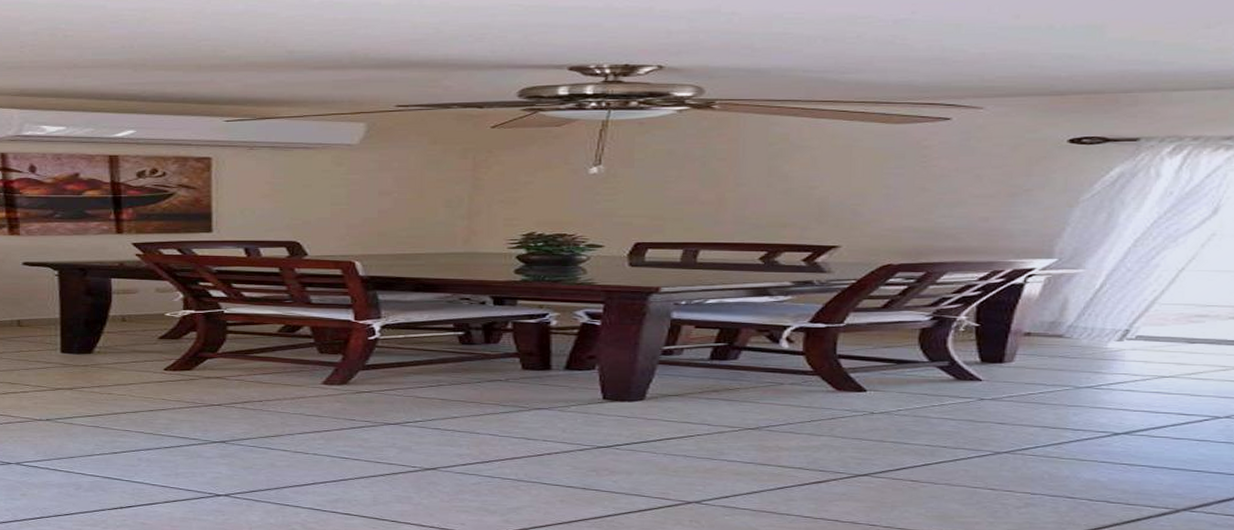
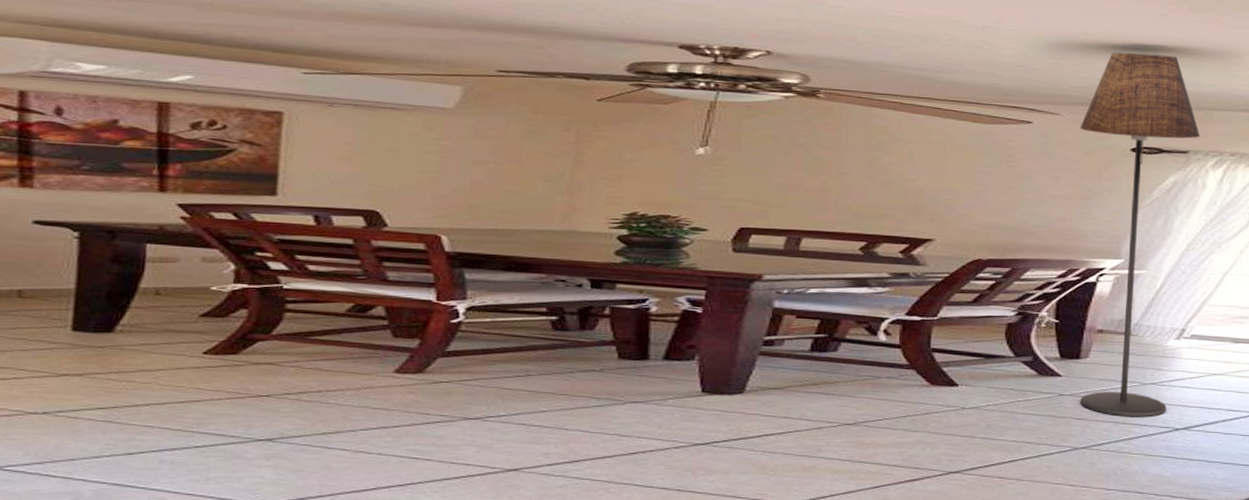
floor lamp: none [1003,33,1154,422] -> present [1080,52,1200,418]

